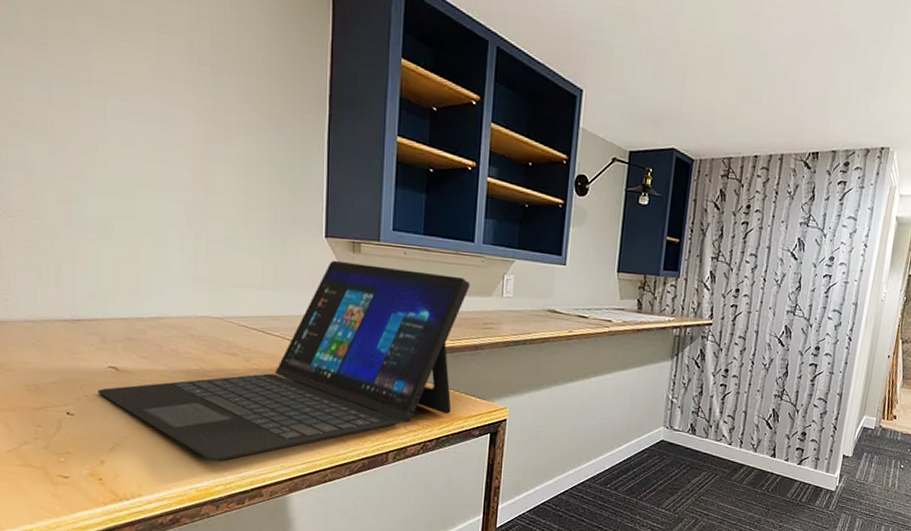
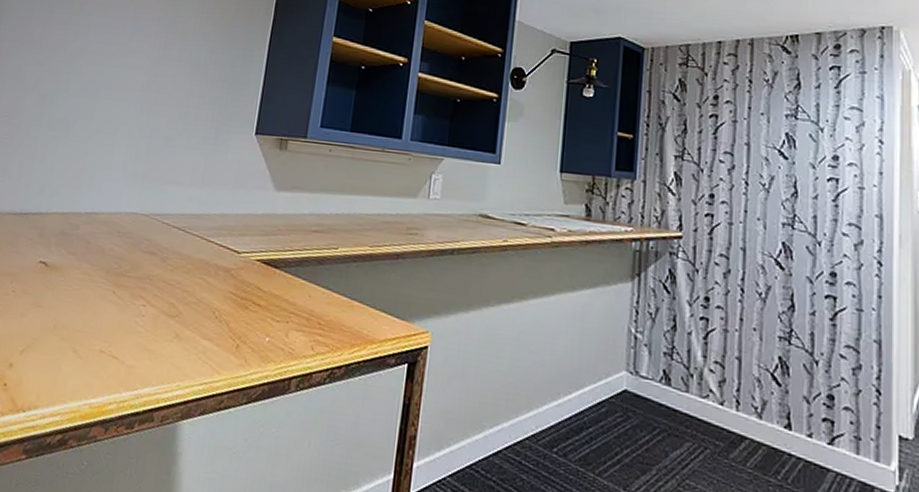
laptop: present [97,260,470,462] -> none [24,157,395,375]

